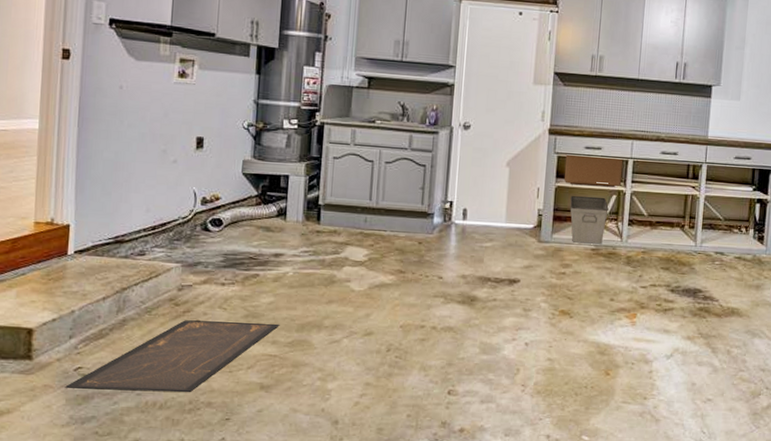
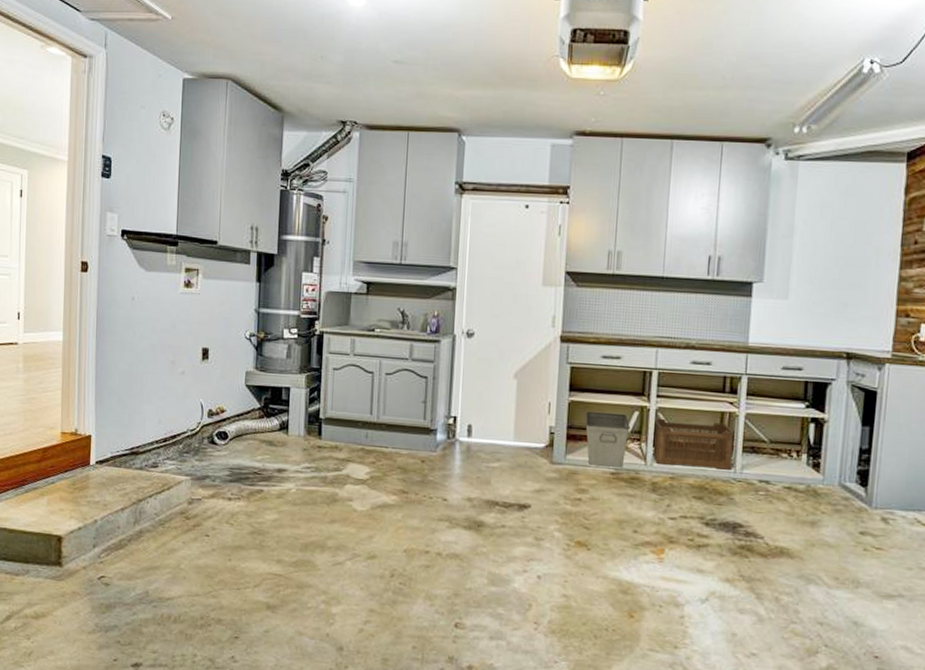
doormat: present [65,320,280,392] -> none [90,534,284,607]
tool box: present [564,153,624,188] -> none [578,363,647,403]
plastic crate: none [627,200,696,244] -> present [652,418,735,470]

